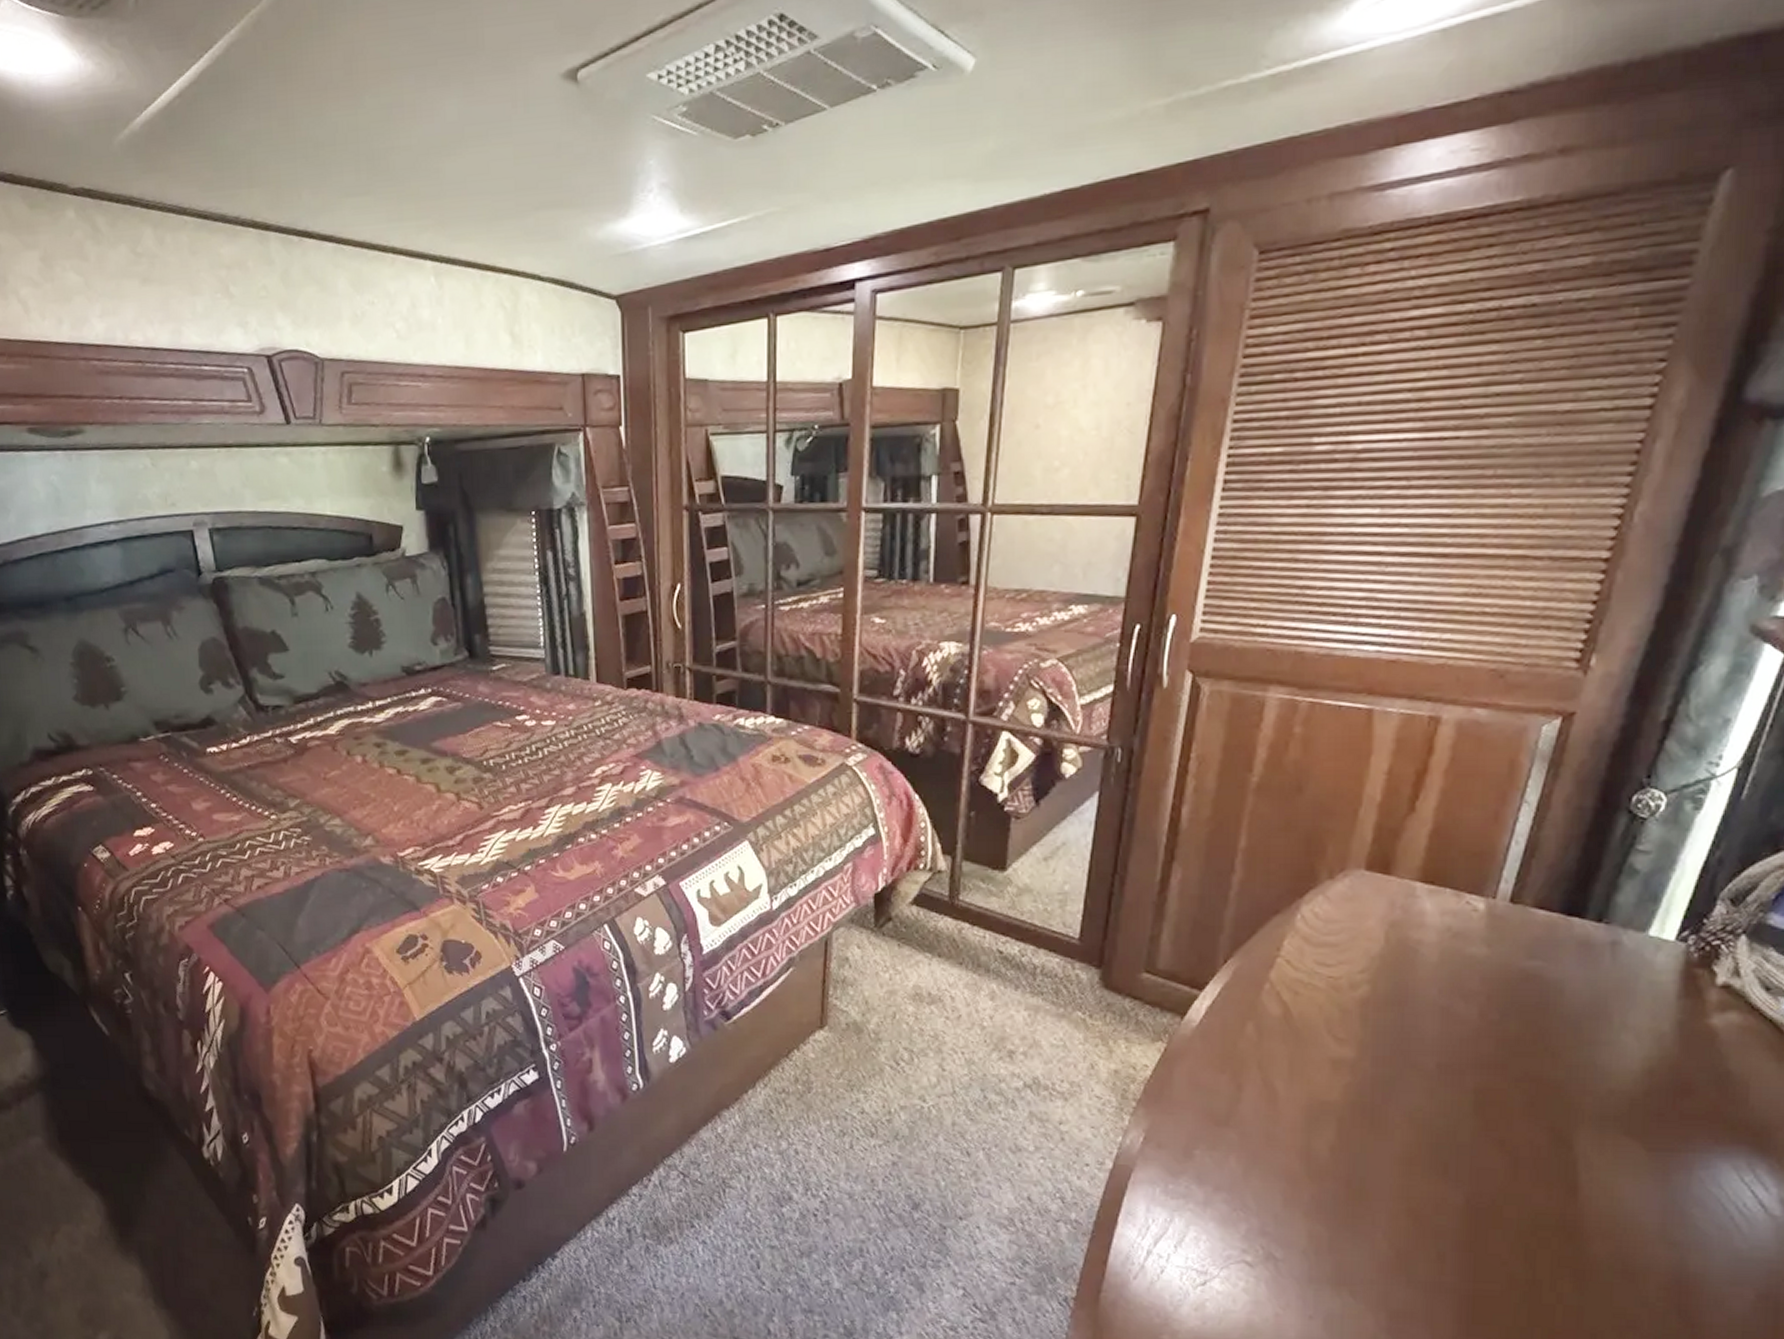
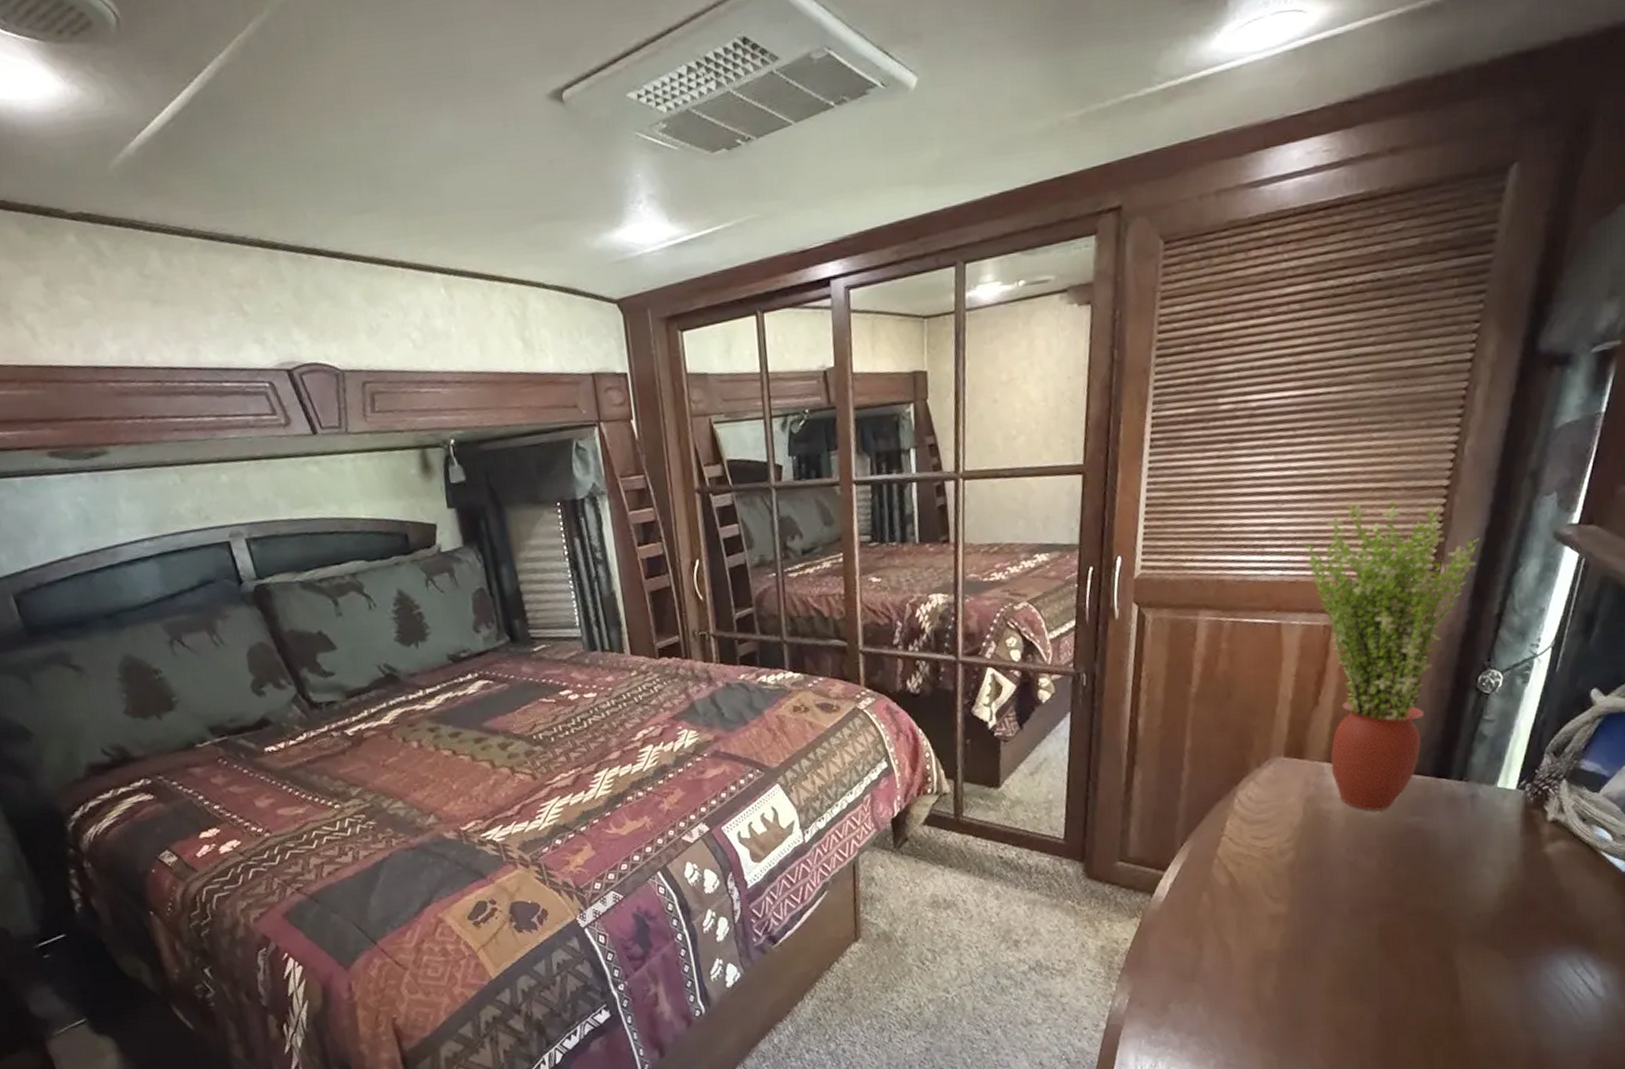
potted plant: none [1408,571,1646,947] -> present [1302,500,1479,811]

